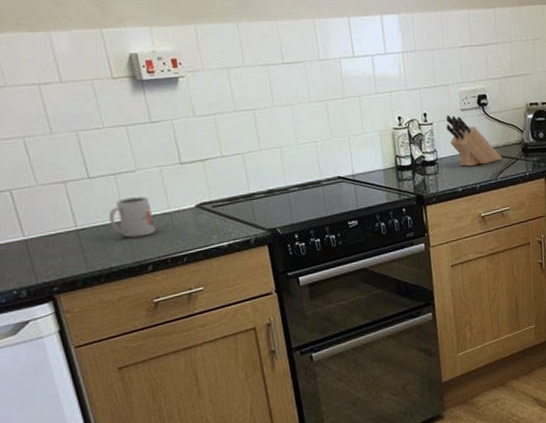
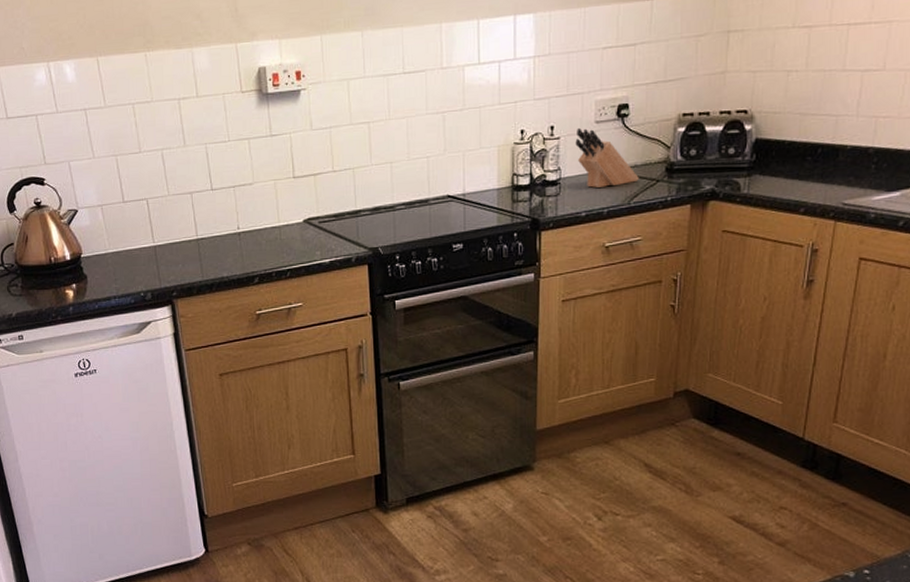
mug: present [108,196,156,238] -> none [225,209,265,249]

